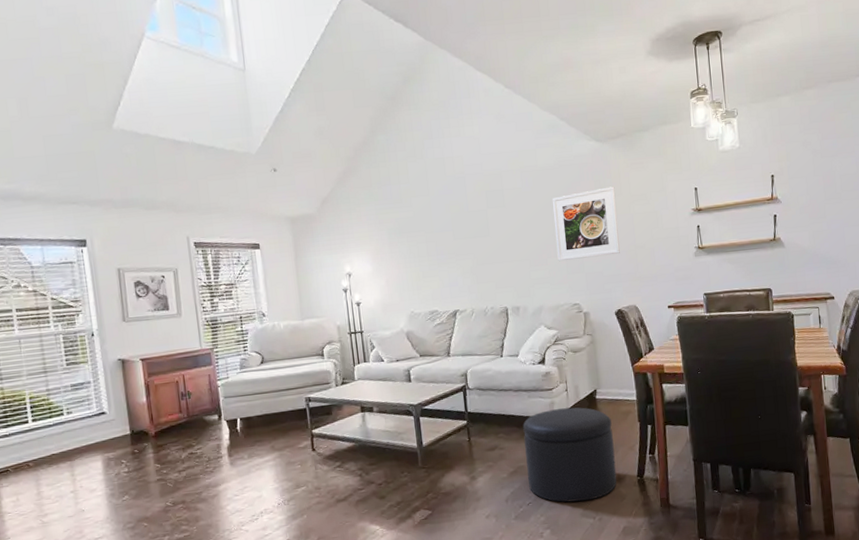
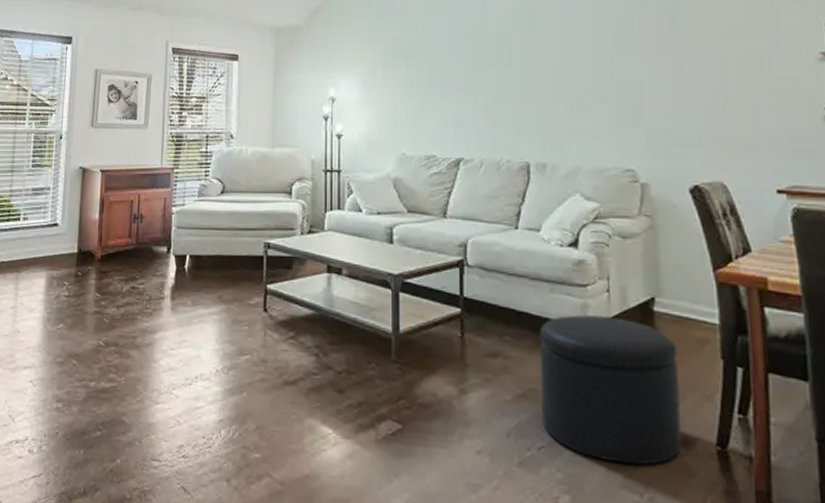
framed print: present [552,186,620,262] -> none [603,14,701,110]

